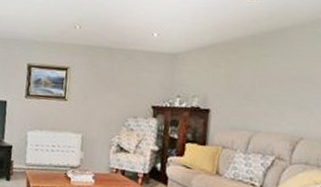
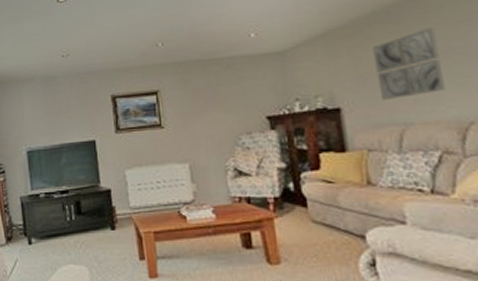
wall art: none [241,57,293,110] -> present [373,27,447,101]

